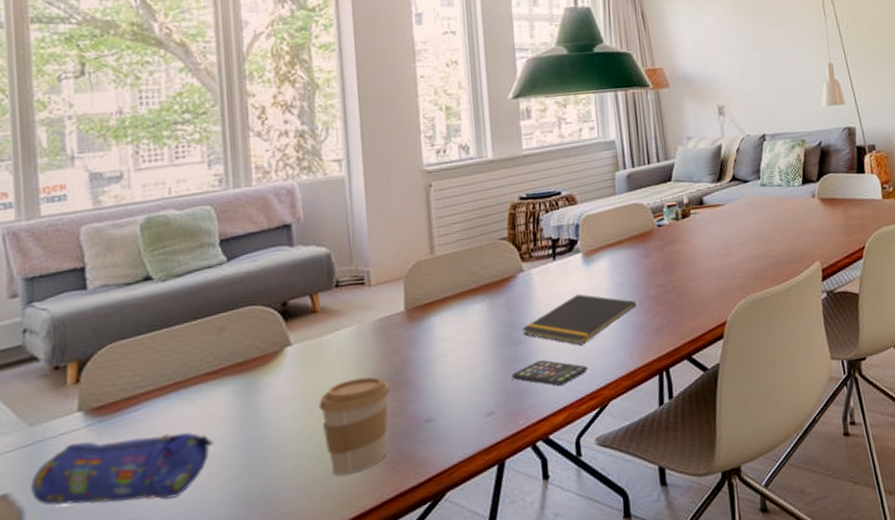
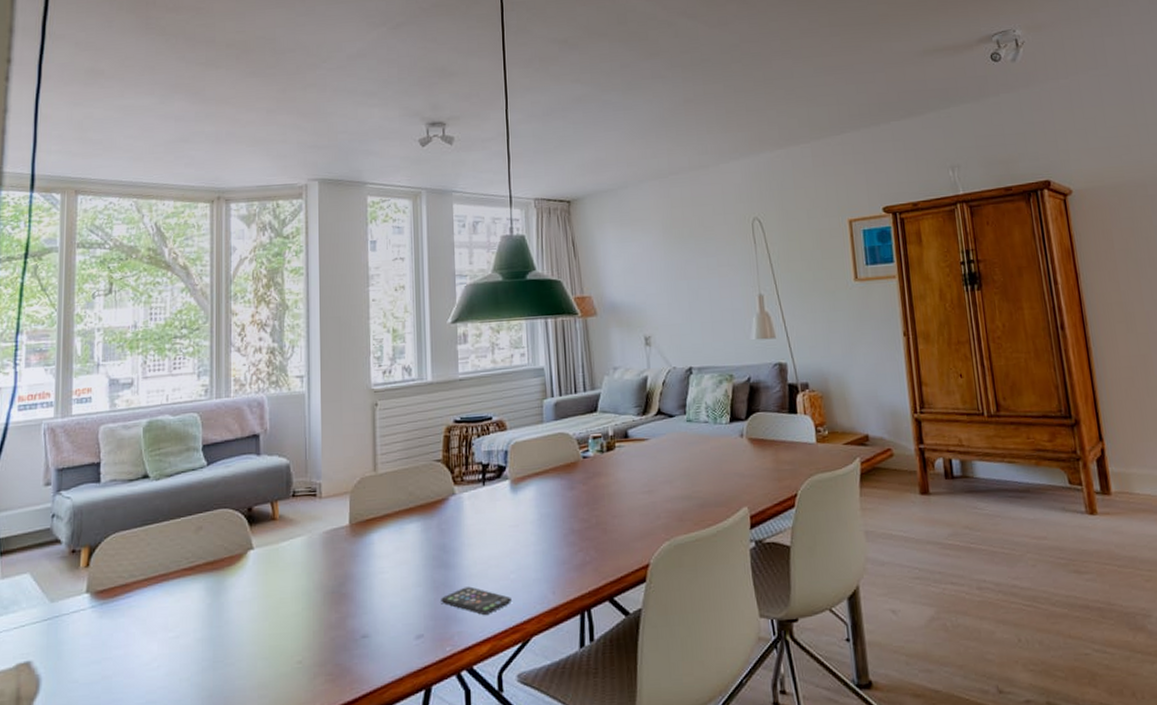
pencil case: present [29,432,214,506] -> none [46,621,187,684]
coffee cup: present [318,376,390,476] -> none [272,586,333,681]
notepad: present [522,294,637,345] -> none [452,522,561,575]

